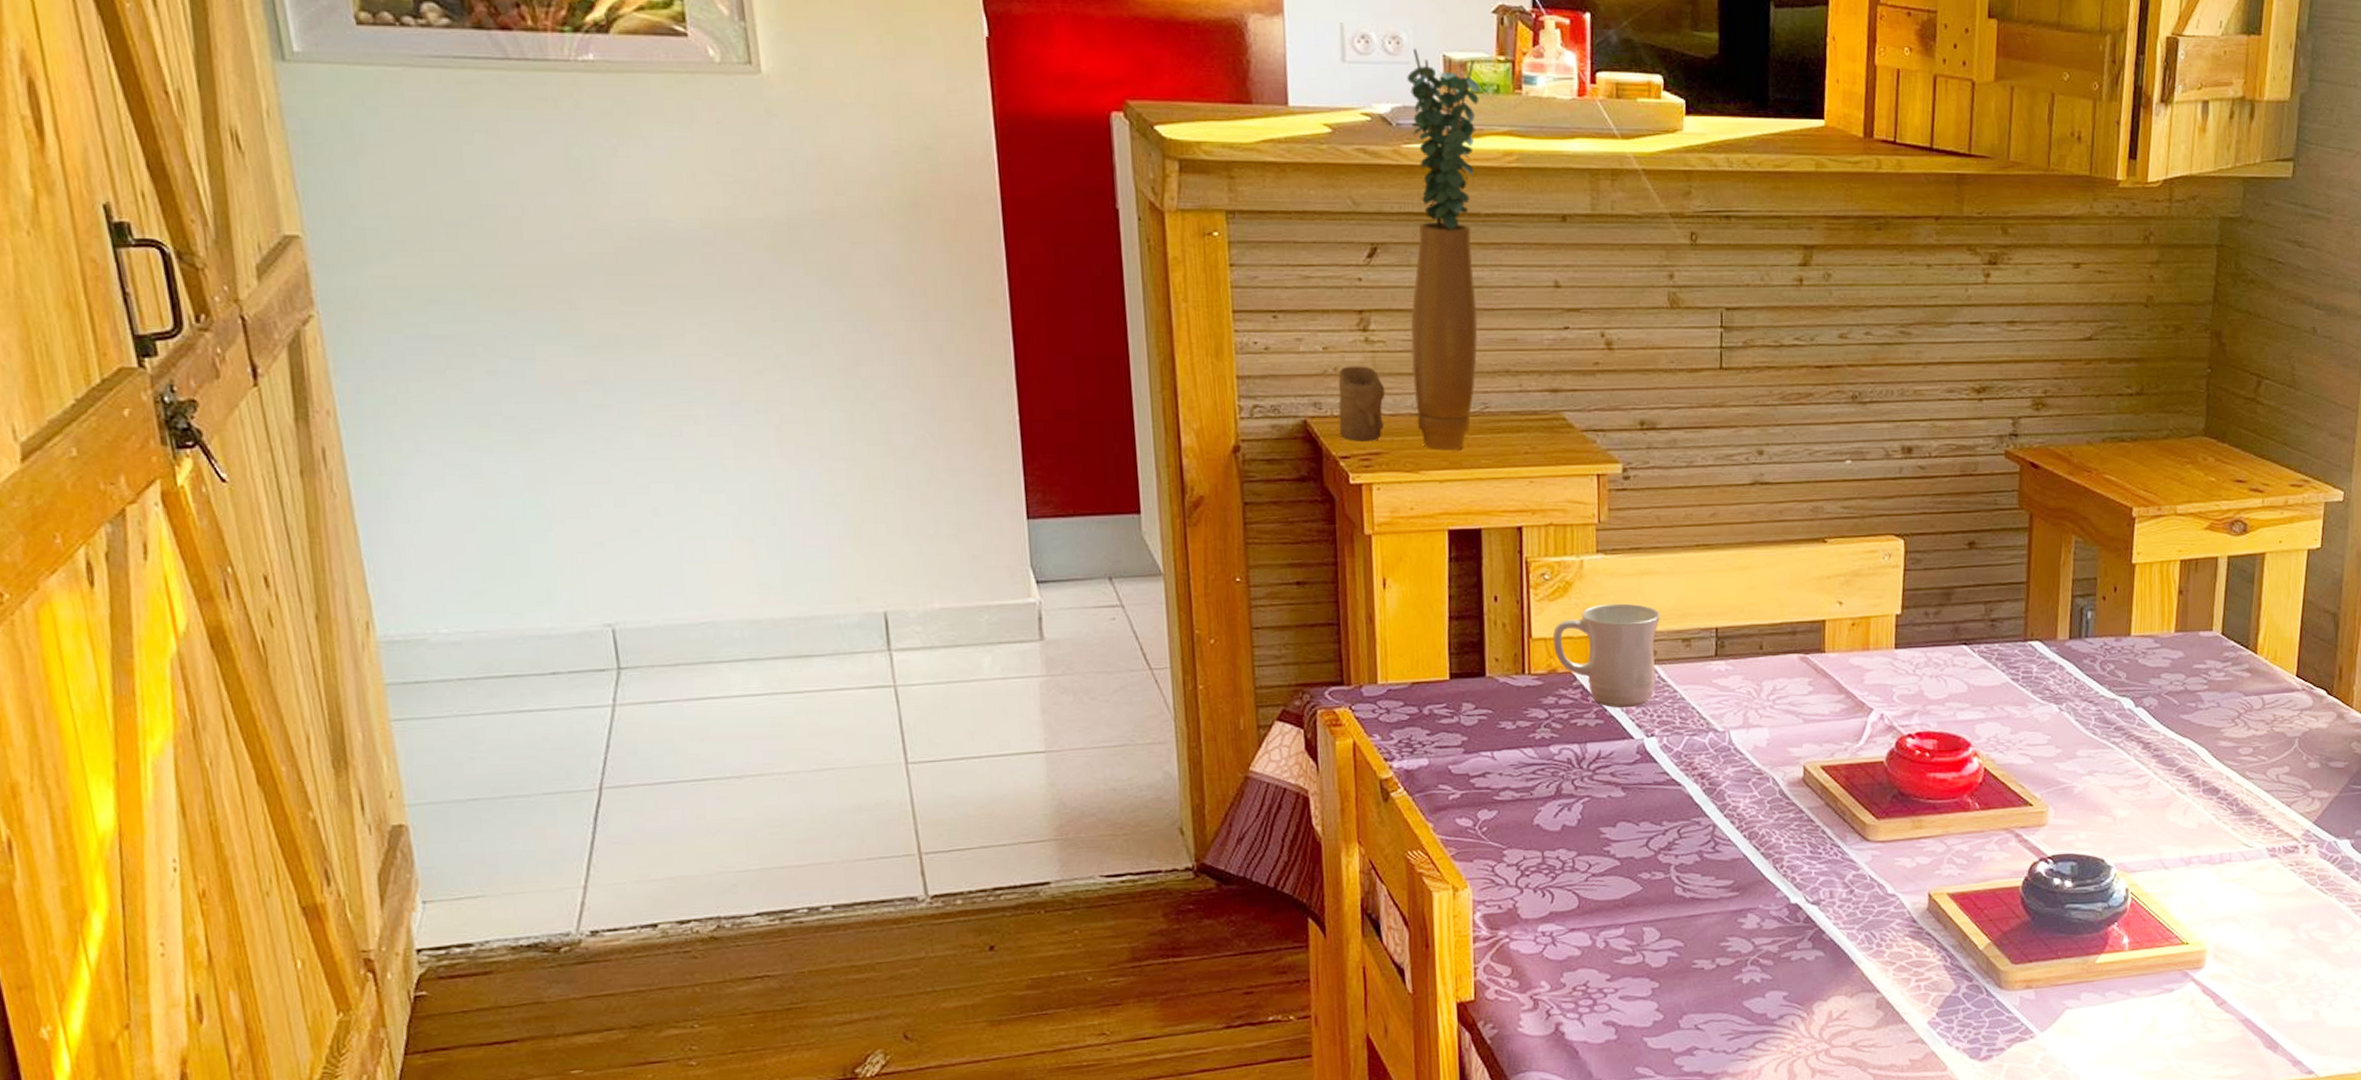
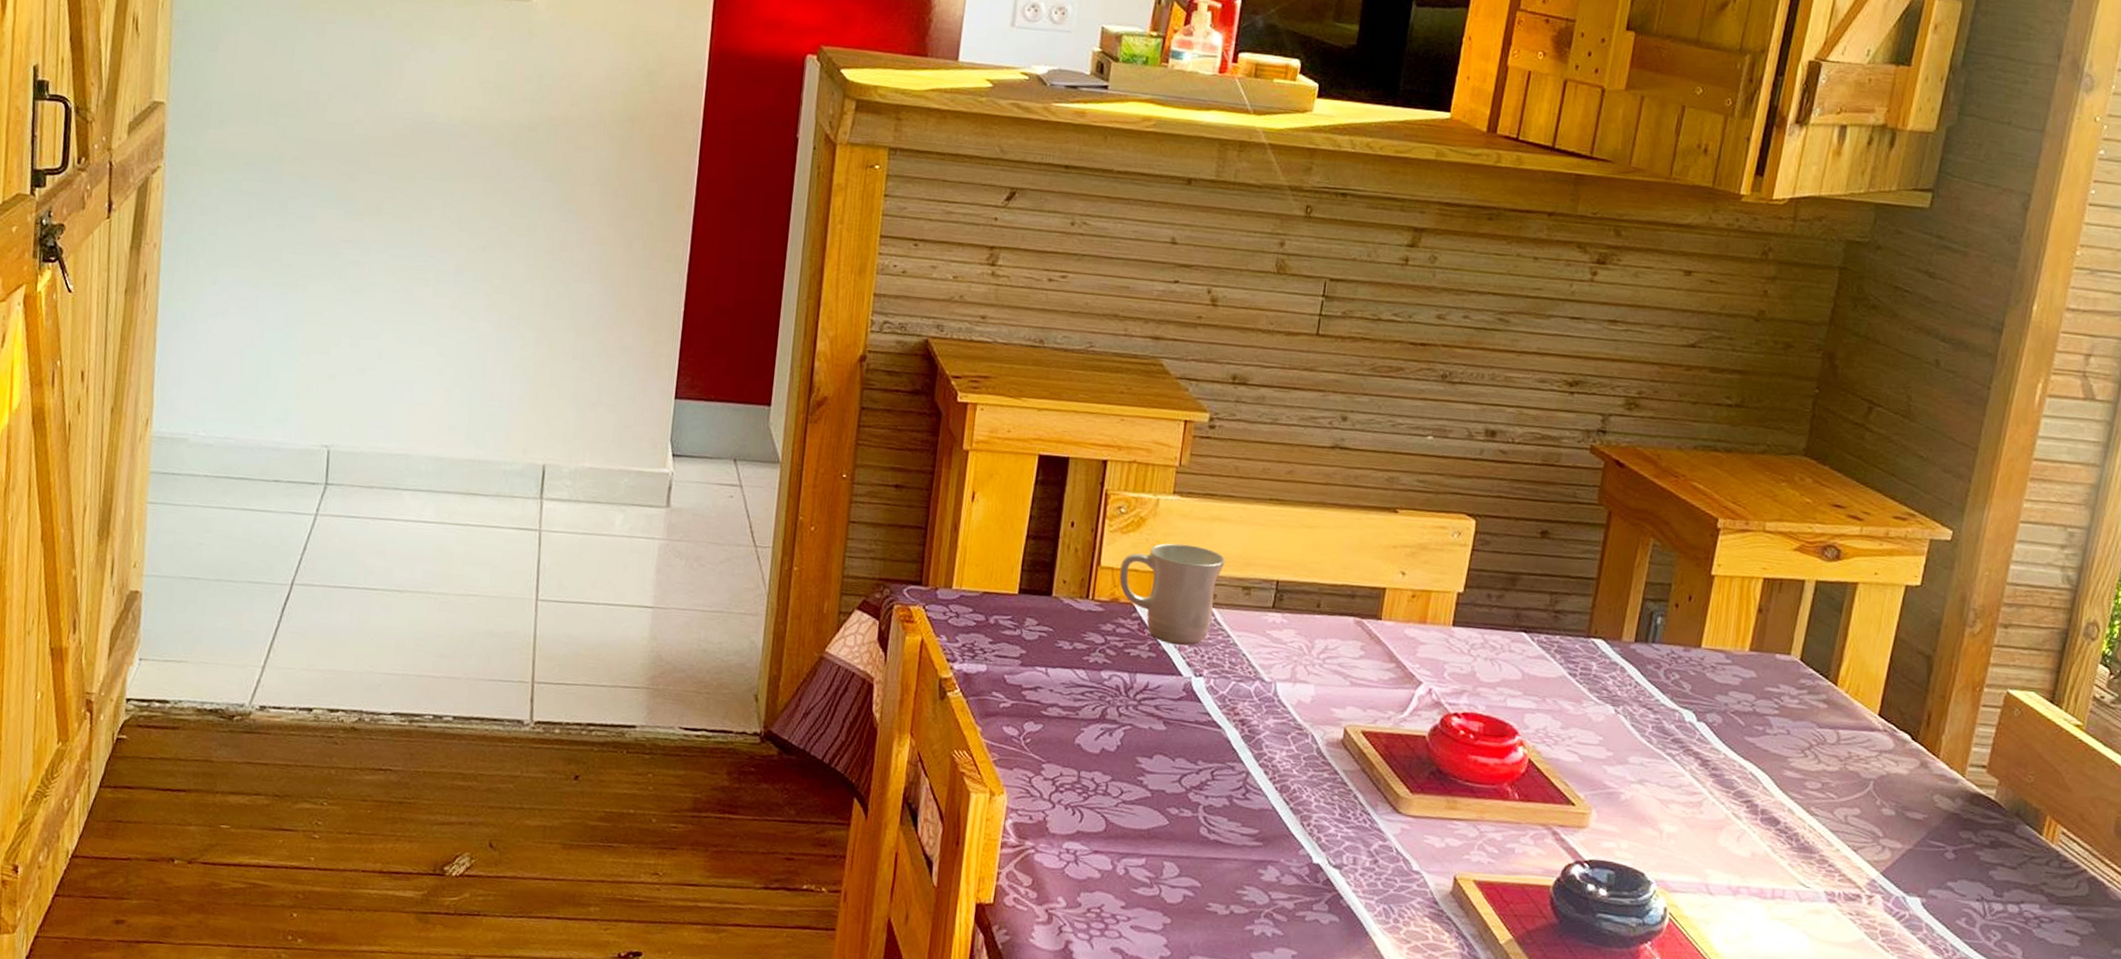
candle: present [1338,366,1385,441] -> none [955,295,1003,366]
vase: present [1407,48,1480,452] -> none [1026,19,1131,384]

